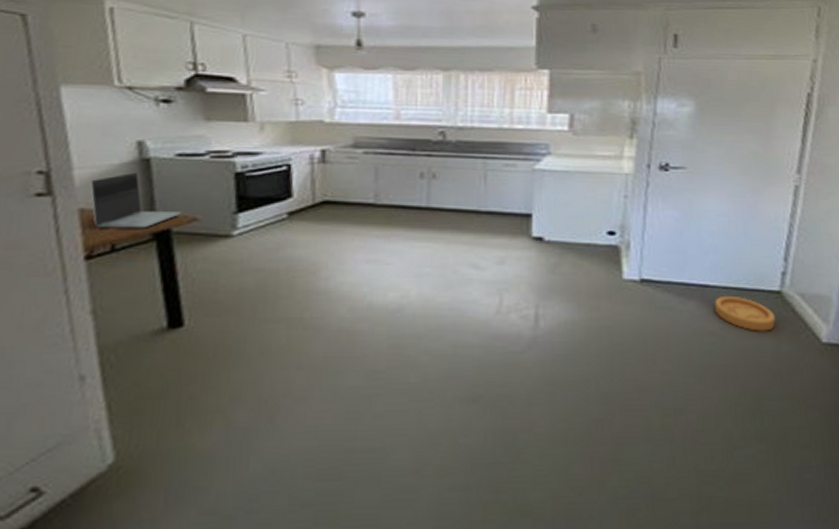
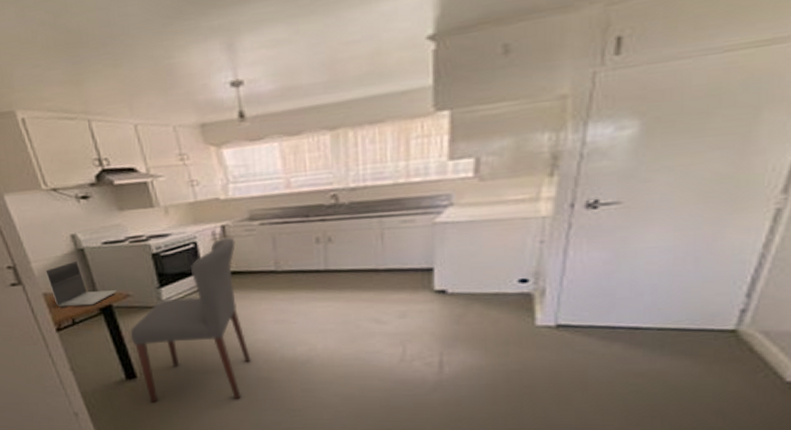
chair: none [186,164,334,361] -> present [130,238,251,403]
pet bowl: present [714,295,776,333] -> none [646,336,724,373]

